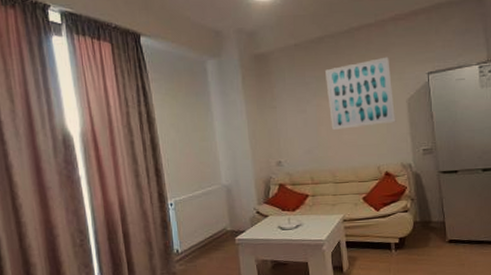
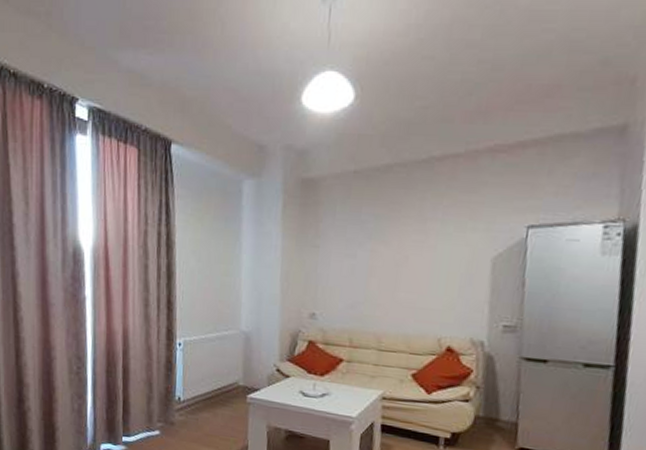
wall art: present [325,56,396,130] -> none [385,199,477,286]

